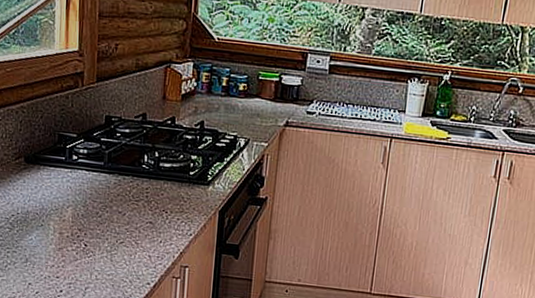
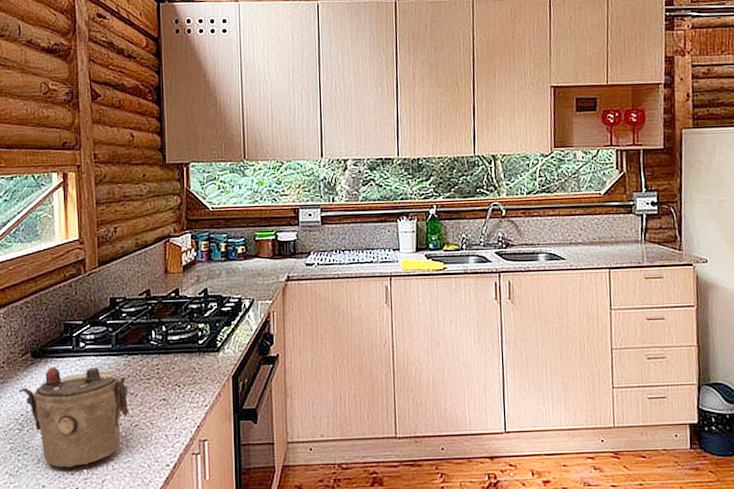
teapot: none [11,174,117,272] -> present [19,367,129,468]

